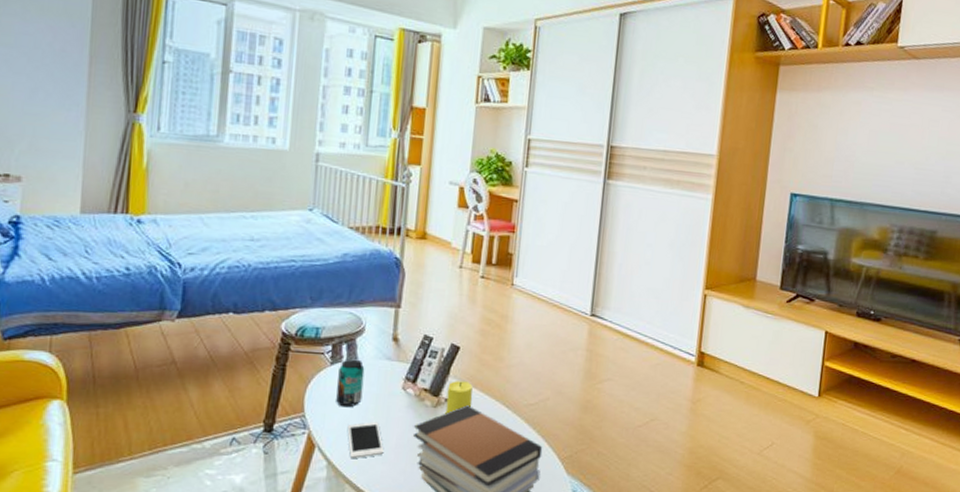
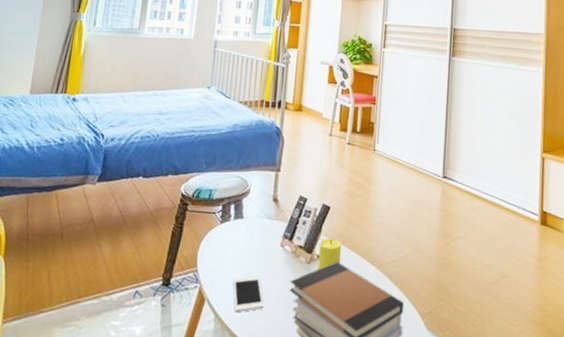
beverage can: present [336,359,365,408] -> none [224,218,249,263]

